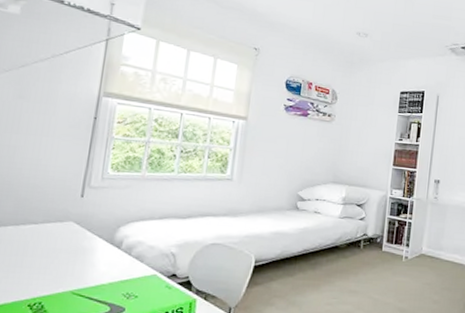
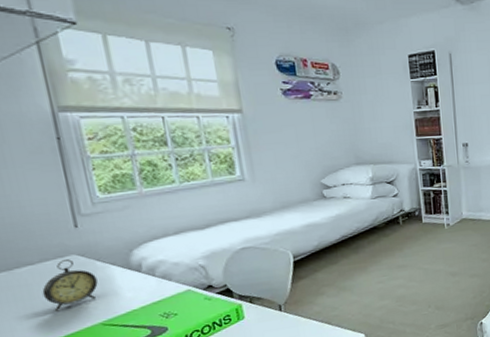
alarm clock: none [34,225,83,272] -> present [42,259,98,312]

